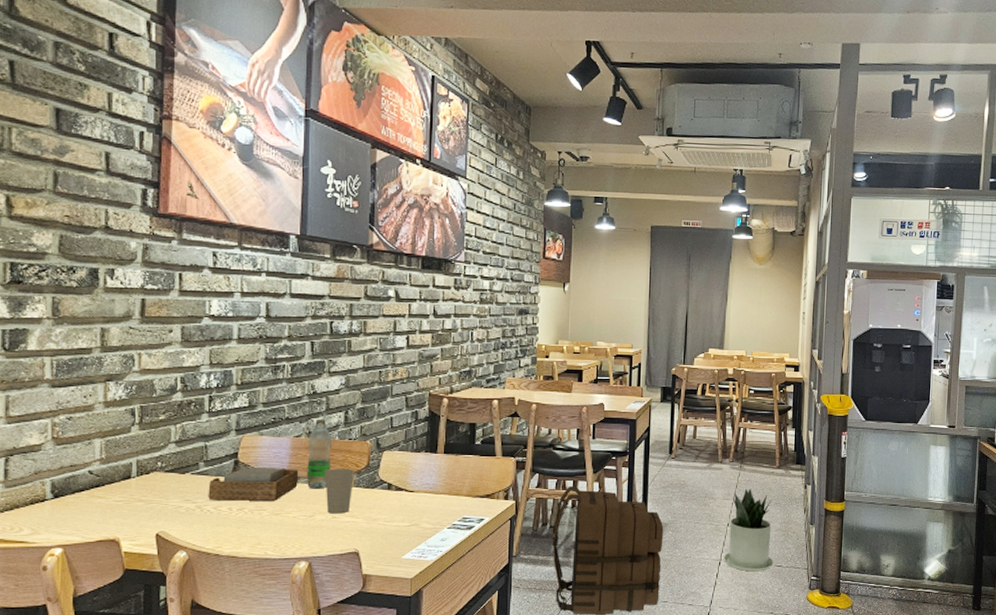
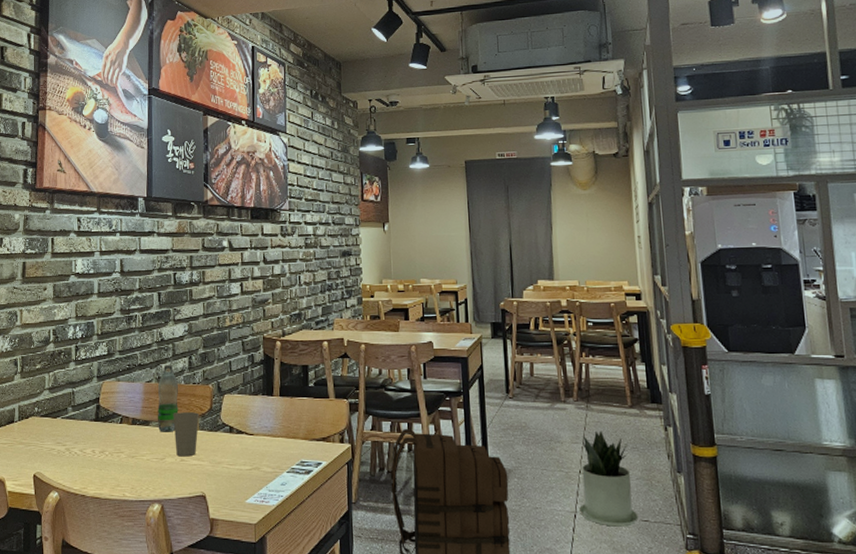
napkin holder: present [208,466,299,502] -> none [75,411,151,445]

